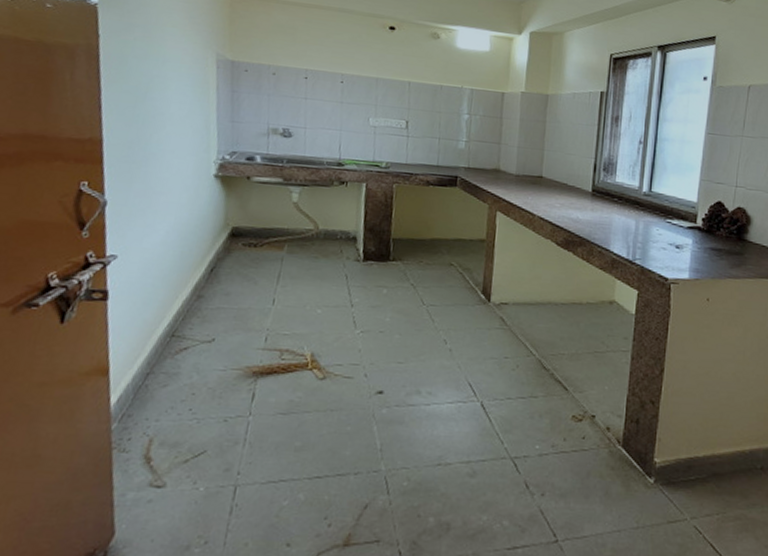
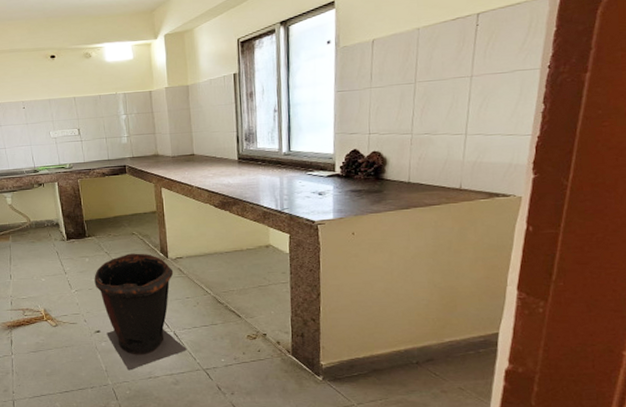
bucket: none [388,289,494,452] -> present [94,253,187,371]

